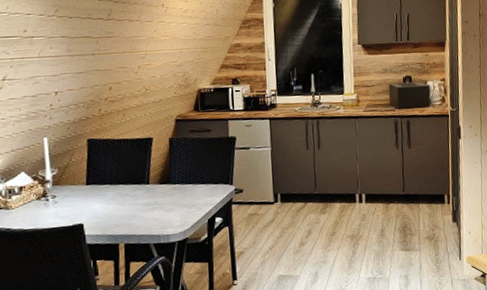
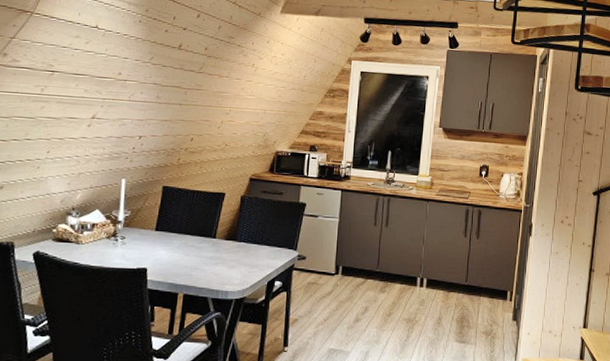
toaster: present [388,81,431,109] -> none [463,170,507,201]

